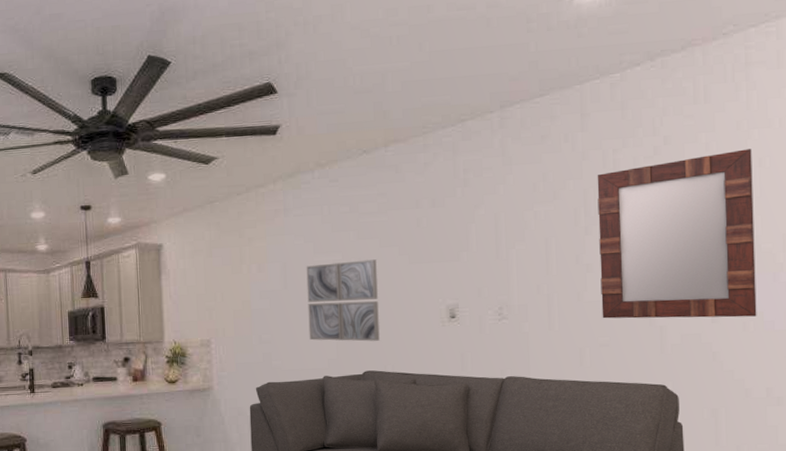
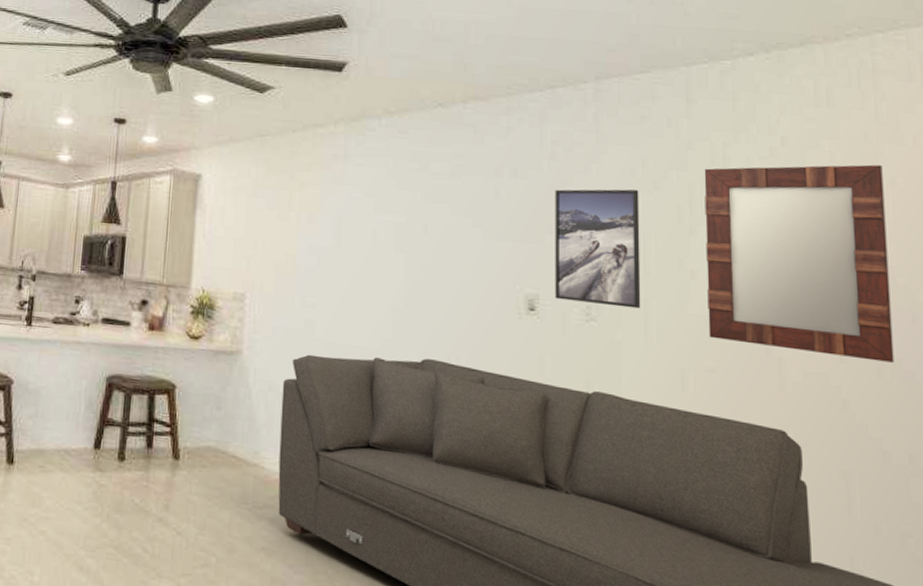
wall art: present [306,259,380,342] -> none [361,223,446,325]
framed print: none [468,202,545,306] -> present [555,189,641,309]

